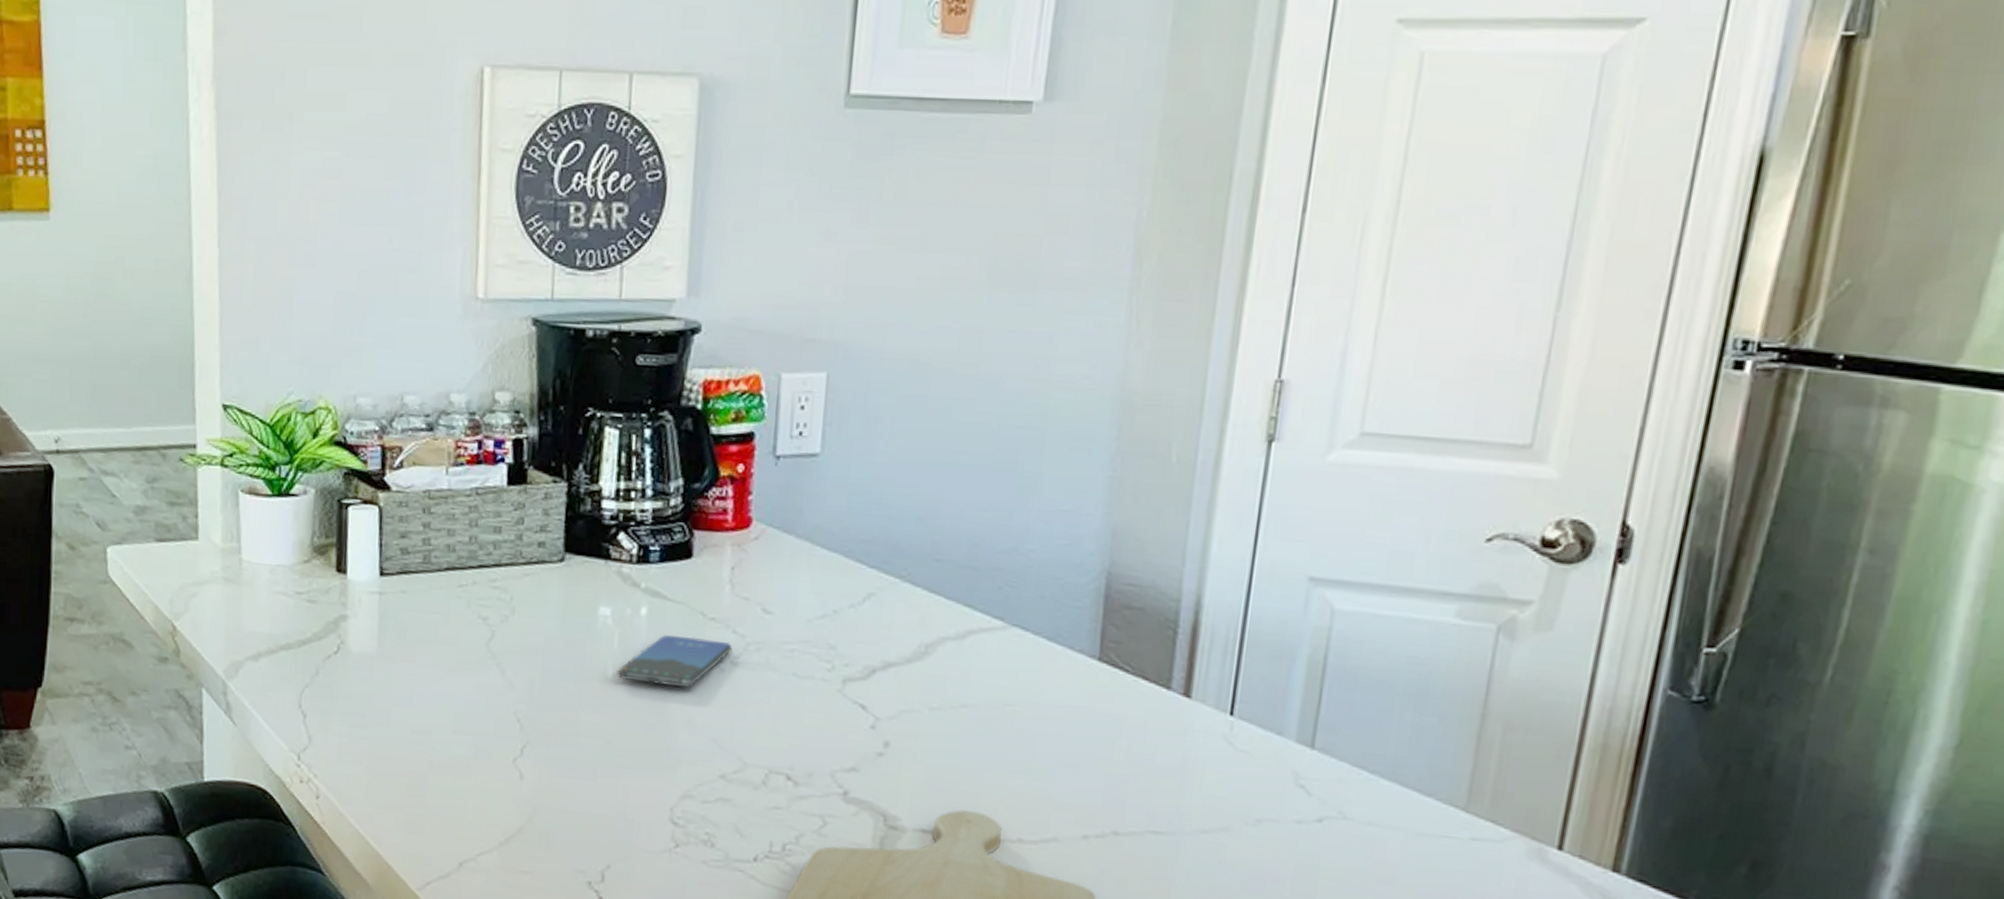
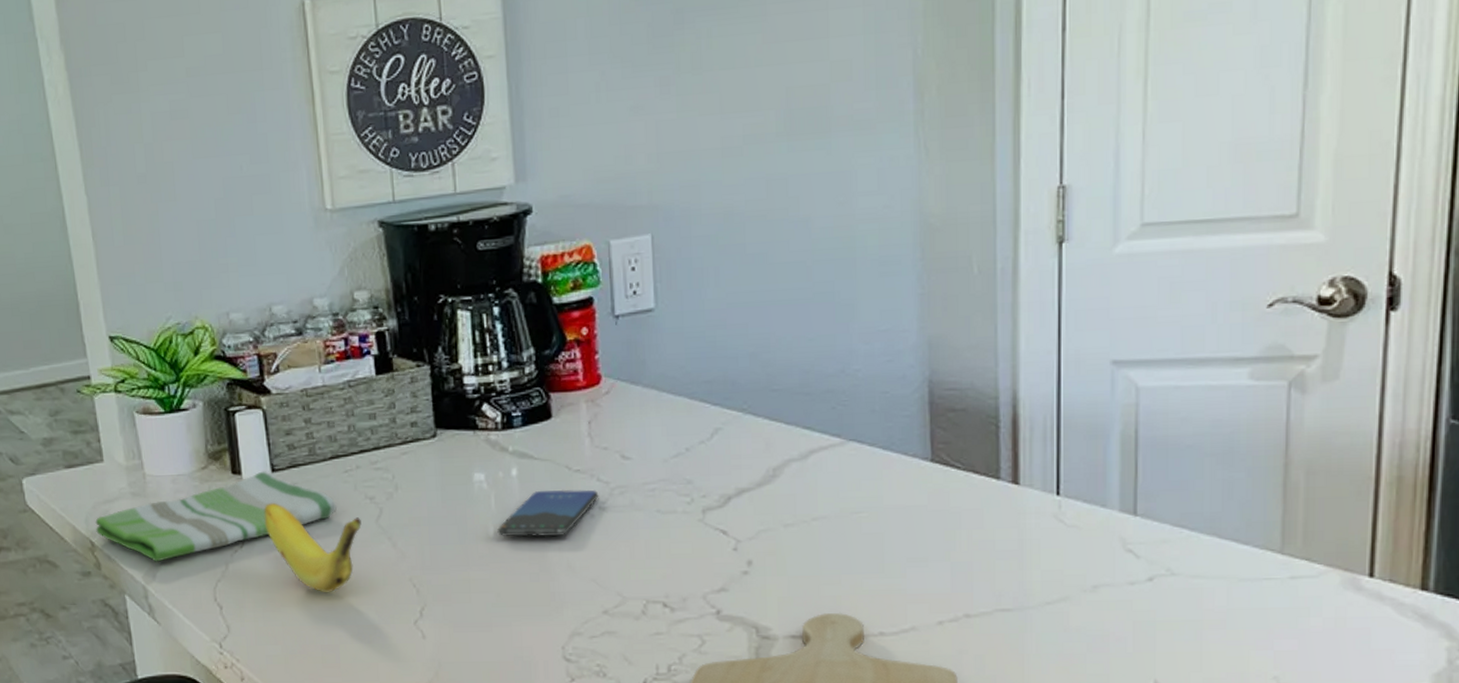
dish towel: none [180,573,446,657] -> present [95,471,337,562]
banana: none [365,609,470,715] -> present [264,503,362,592]

